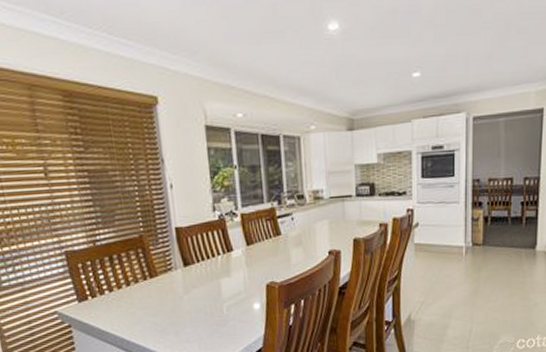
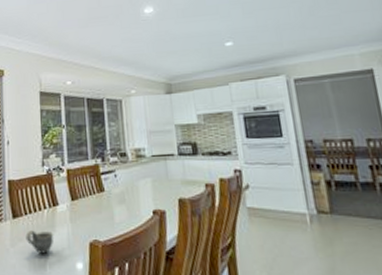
cup: none [199,277,230,299] -> present [25,230,54,254]

